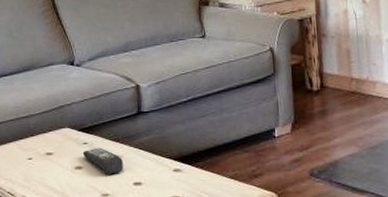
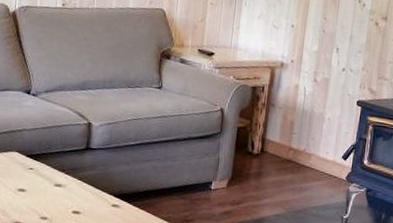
remote control: present [82,147,123,175] -> none [27,174,65,201]

